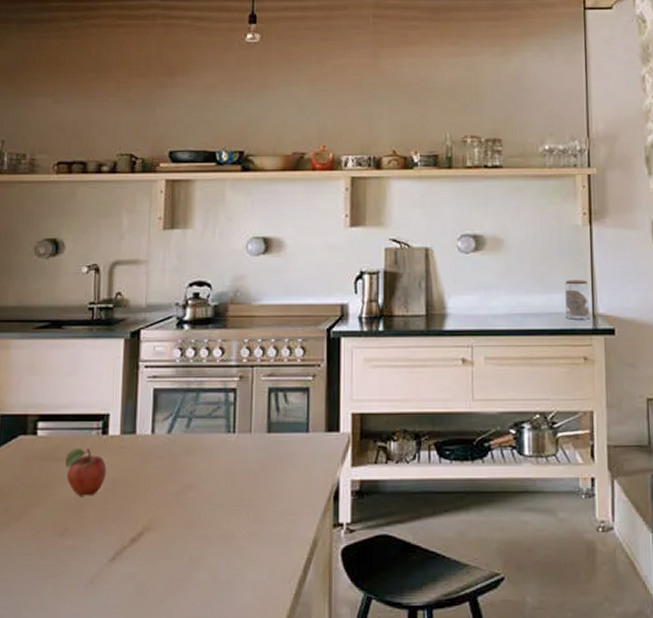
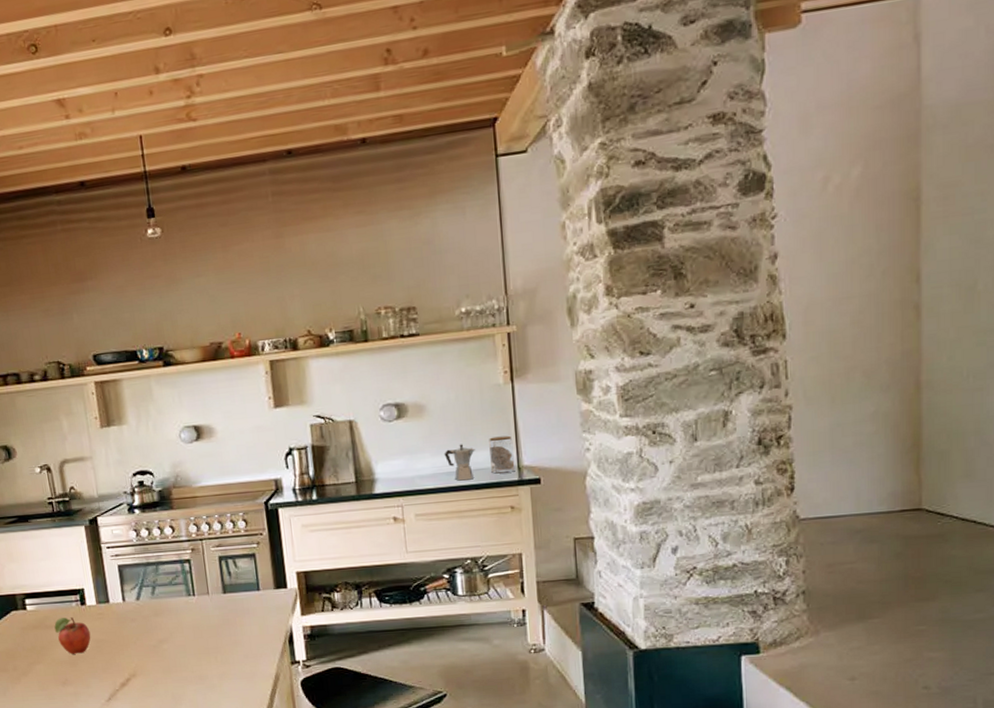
moka pot: none [519,284,551,324] -> present [444,444,475,481]

